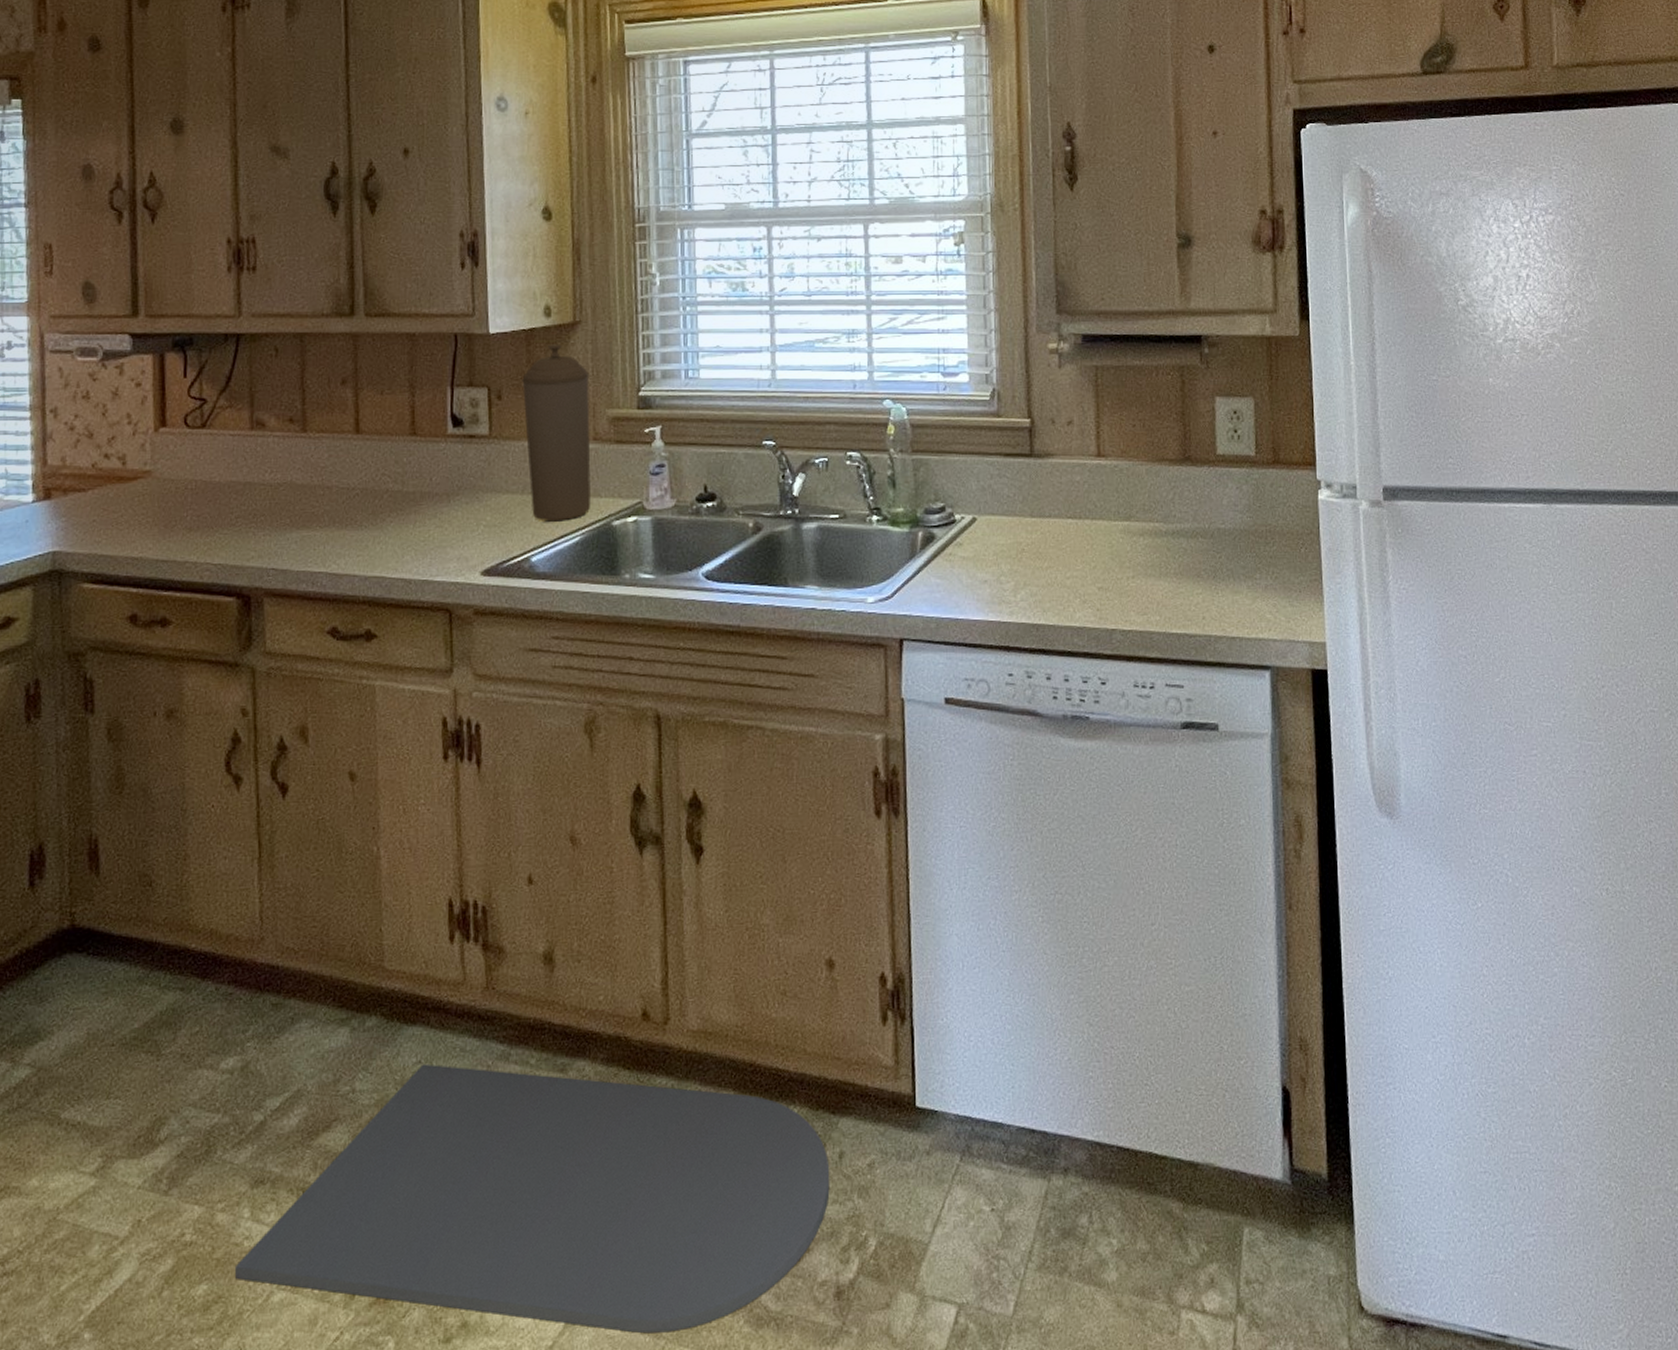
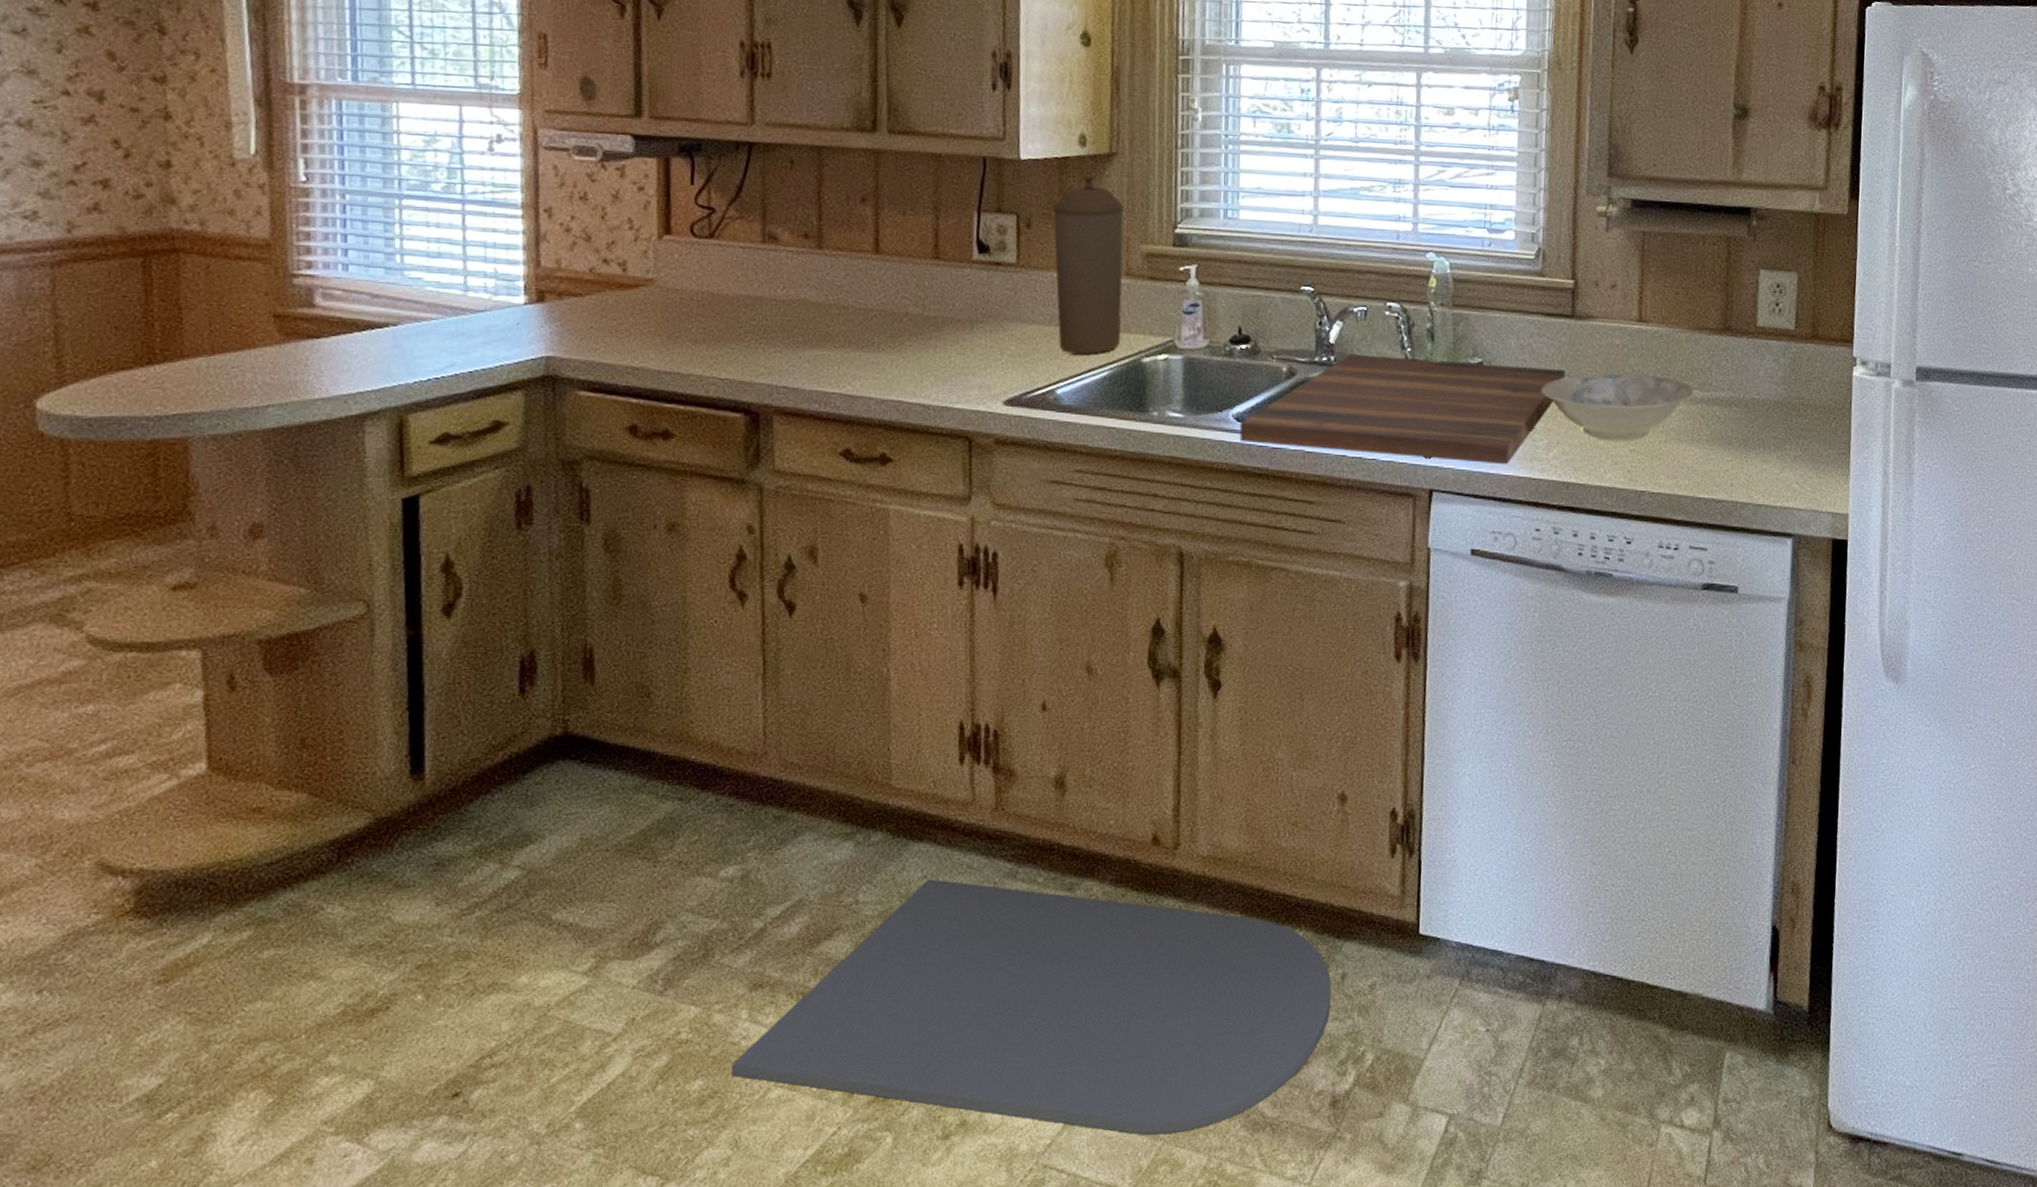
cutting board: none [710,505,1028,610] -> present [1239,354,1566,465]
bowl: none [1004,510,1158,580] -> present [1540,373,1694,441]

